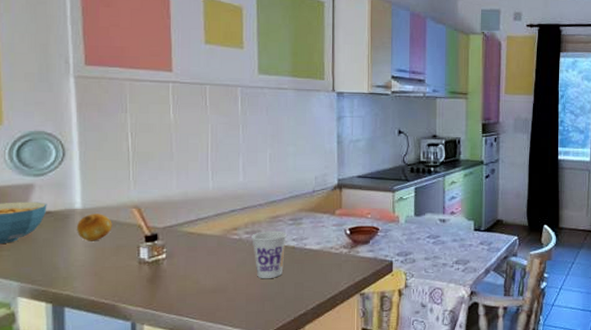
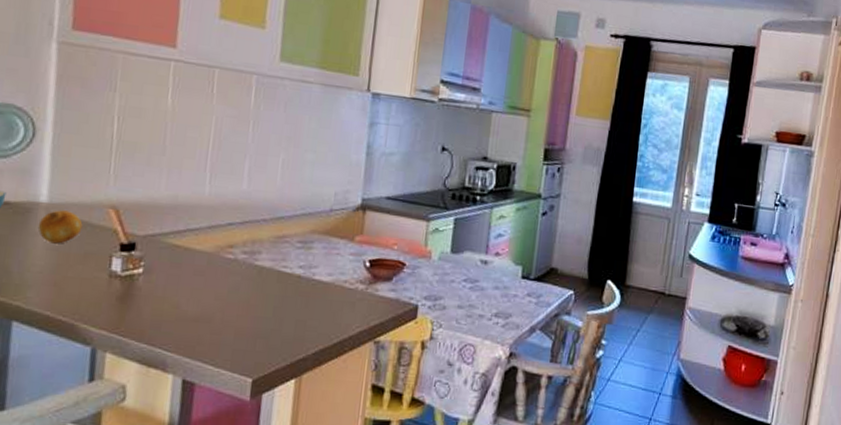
cup: present [251,231,287,279] -> none [249,252,293,312]

